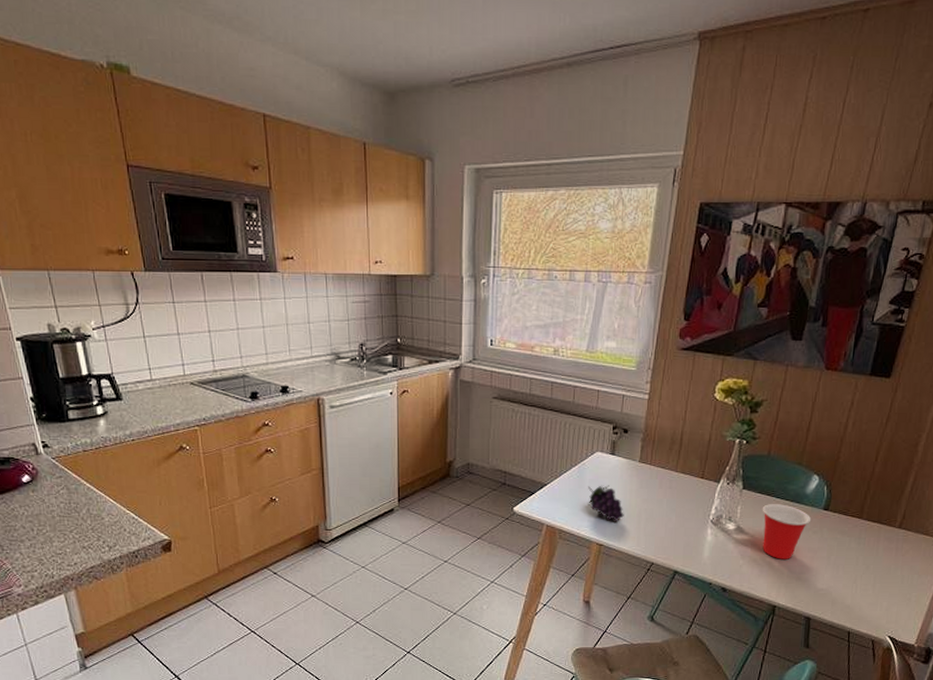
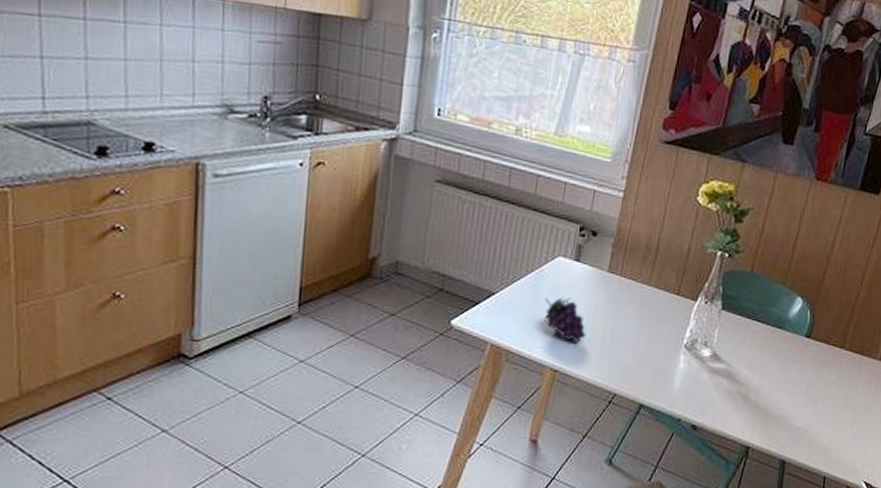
cup: present [762,504,812,559] -> none [739,328,793,393]

